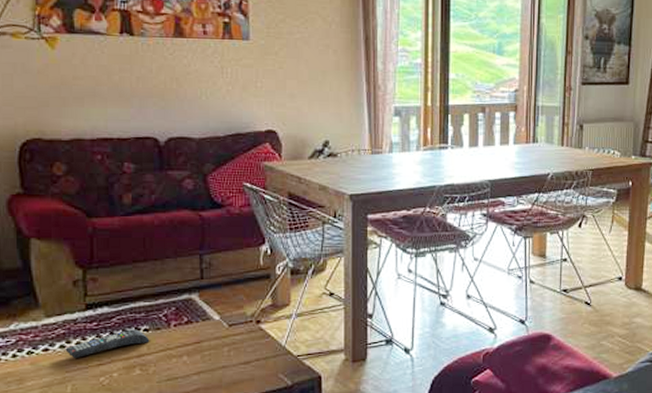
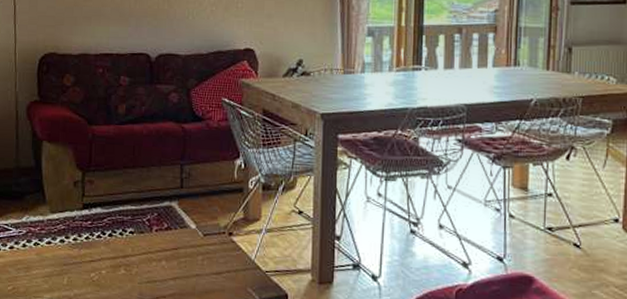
remote control: present [65,329,150,358] -> none [64,230,134,253]

